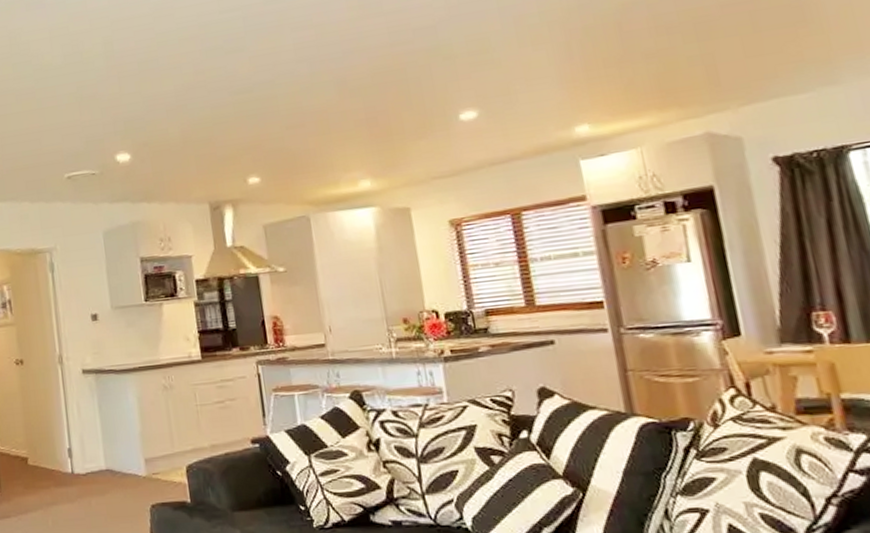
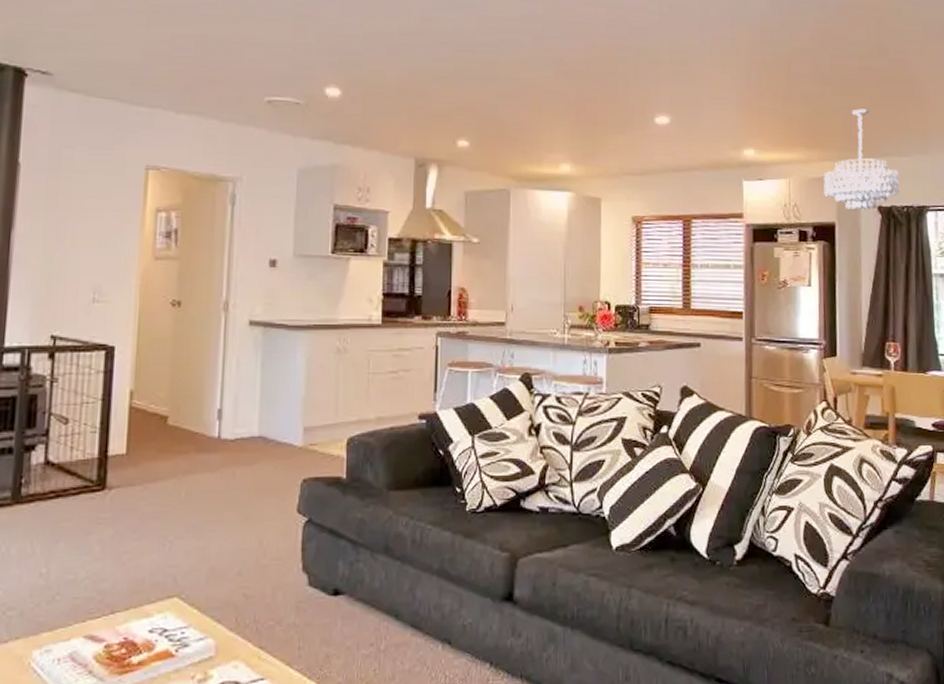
chandelier: none [688,49,803,169] -> present [823,109,900,211]

